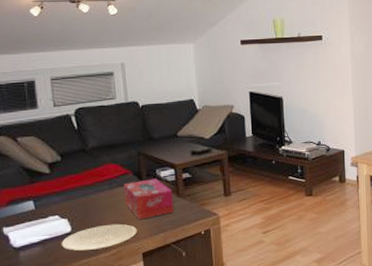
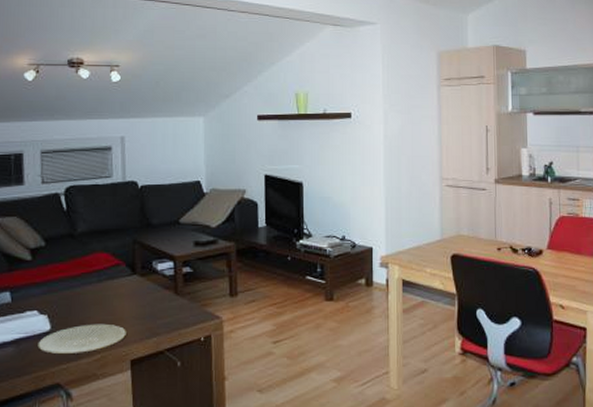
tissue box: present [123,179,174,220] -> none [114,272,171,320]

